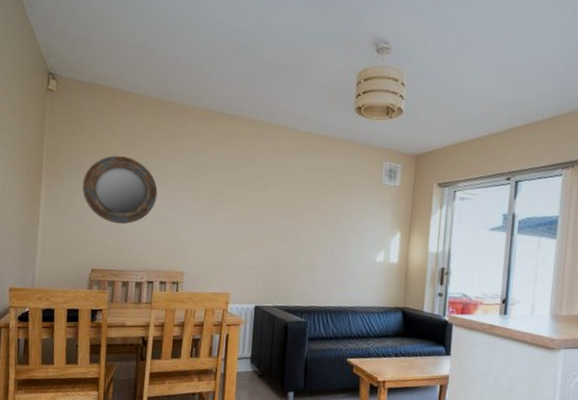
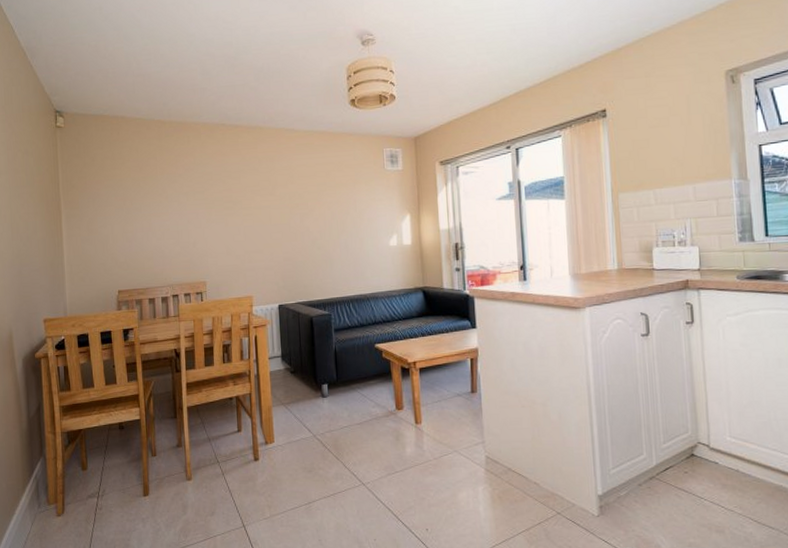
home mirror: present [82,155,158,225] -> none [99,178,171,245]

